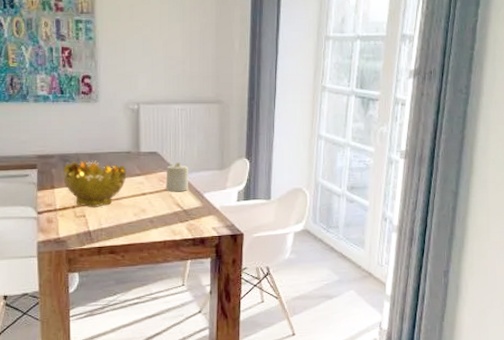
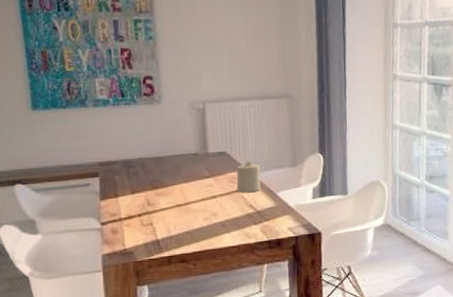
decorative bowl: present [62,160,127,208] -> none [126,164,195,215]

